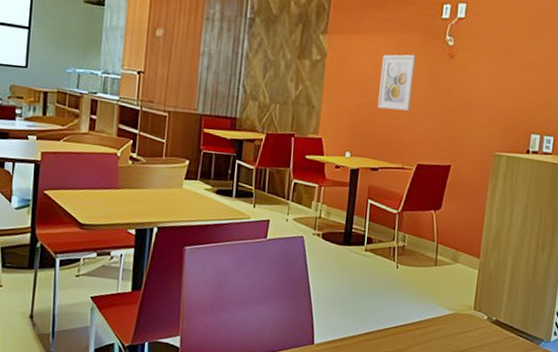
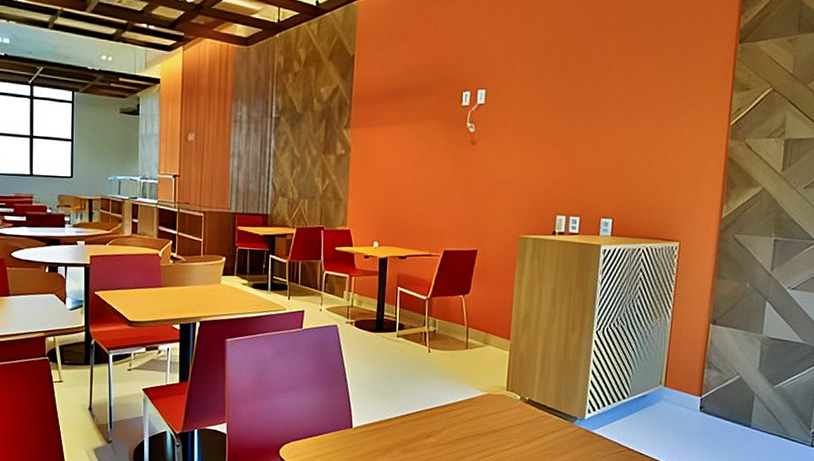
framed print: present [378,54,416,112] -> none [403,143,438,200]

